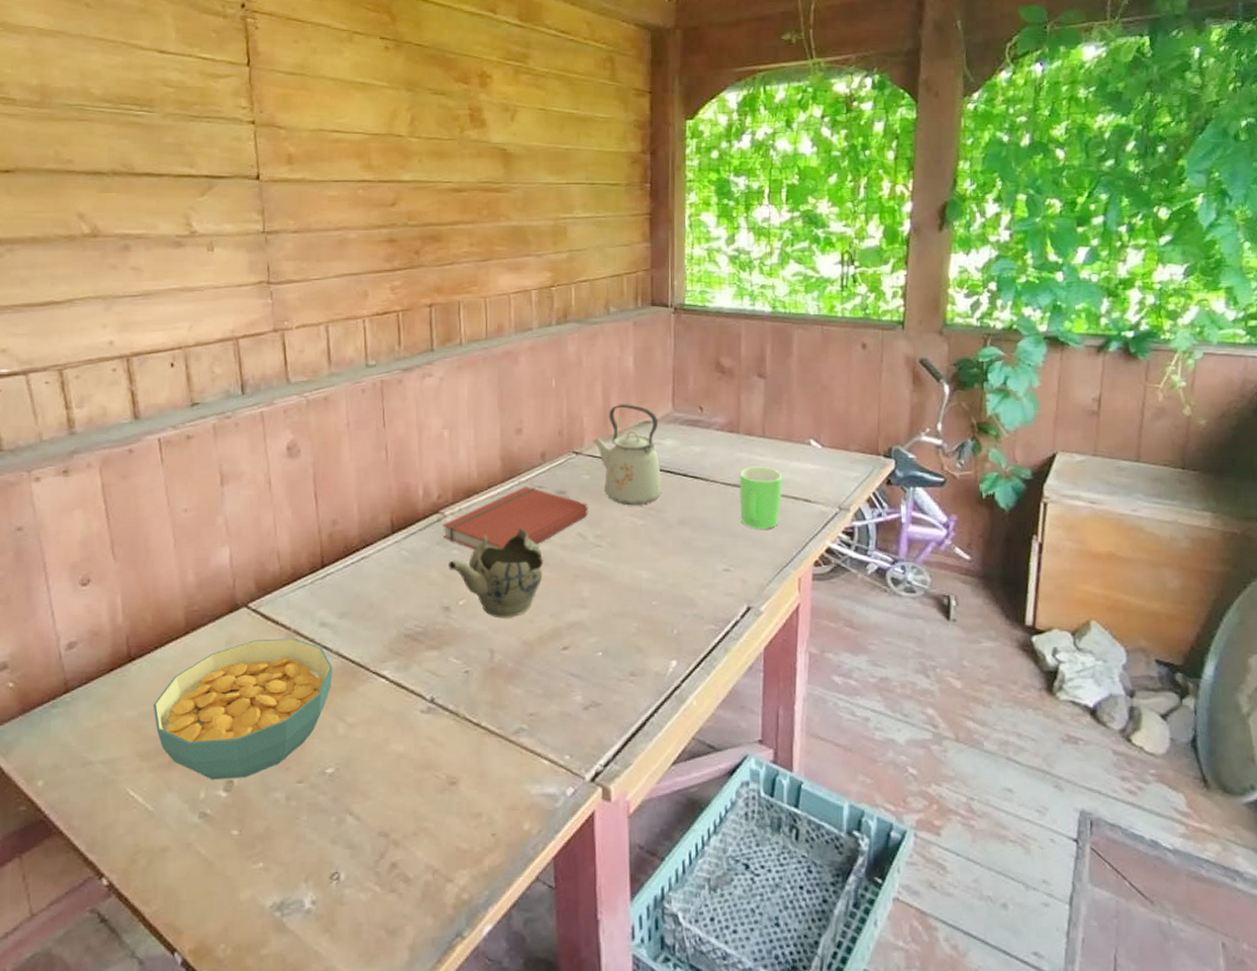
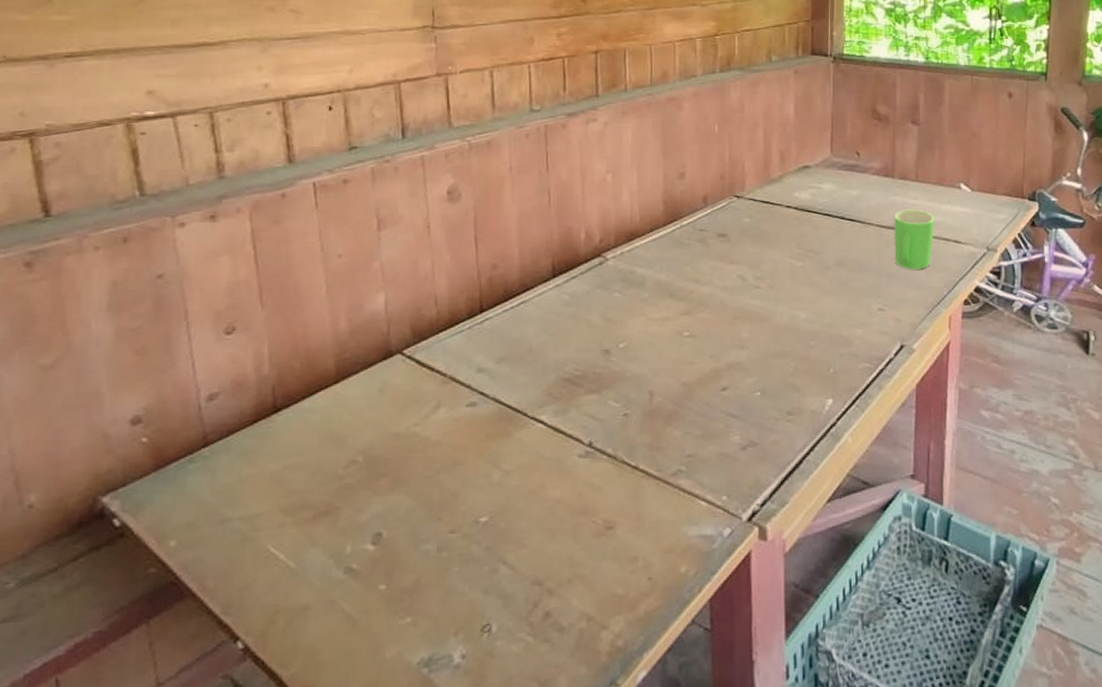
cereal bowl: present [153,638,333,781] -> none [298,384,490,534]
book: present [442,486,588,549] -> none [604,229,749,292]
teapot: present [449,527,543,618] -> none [610,270,703,361]
kettle: present [592,404,662,506] -> none [754,149,820,248]

